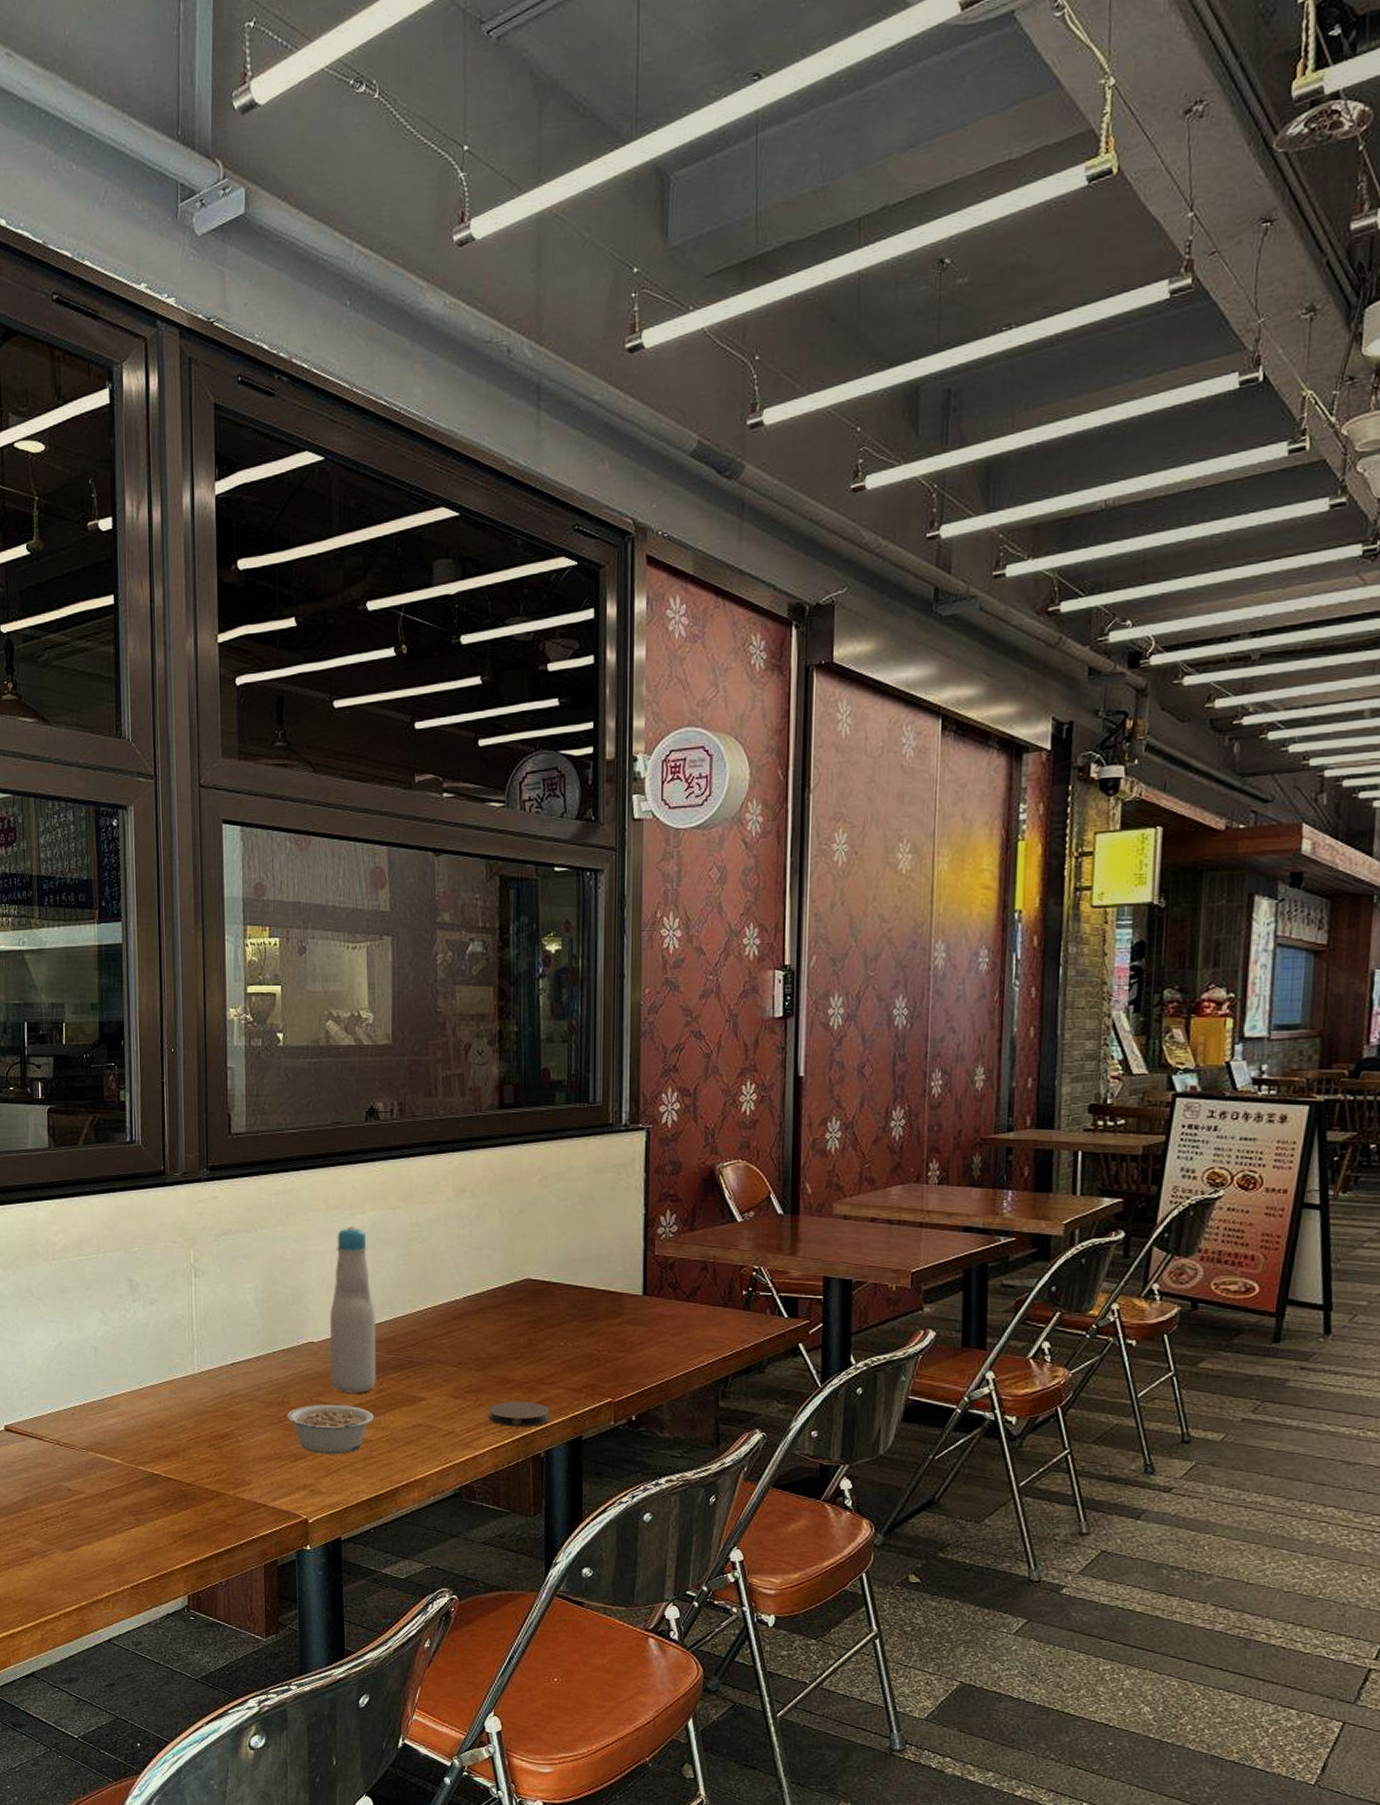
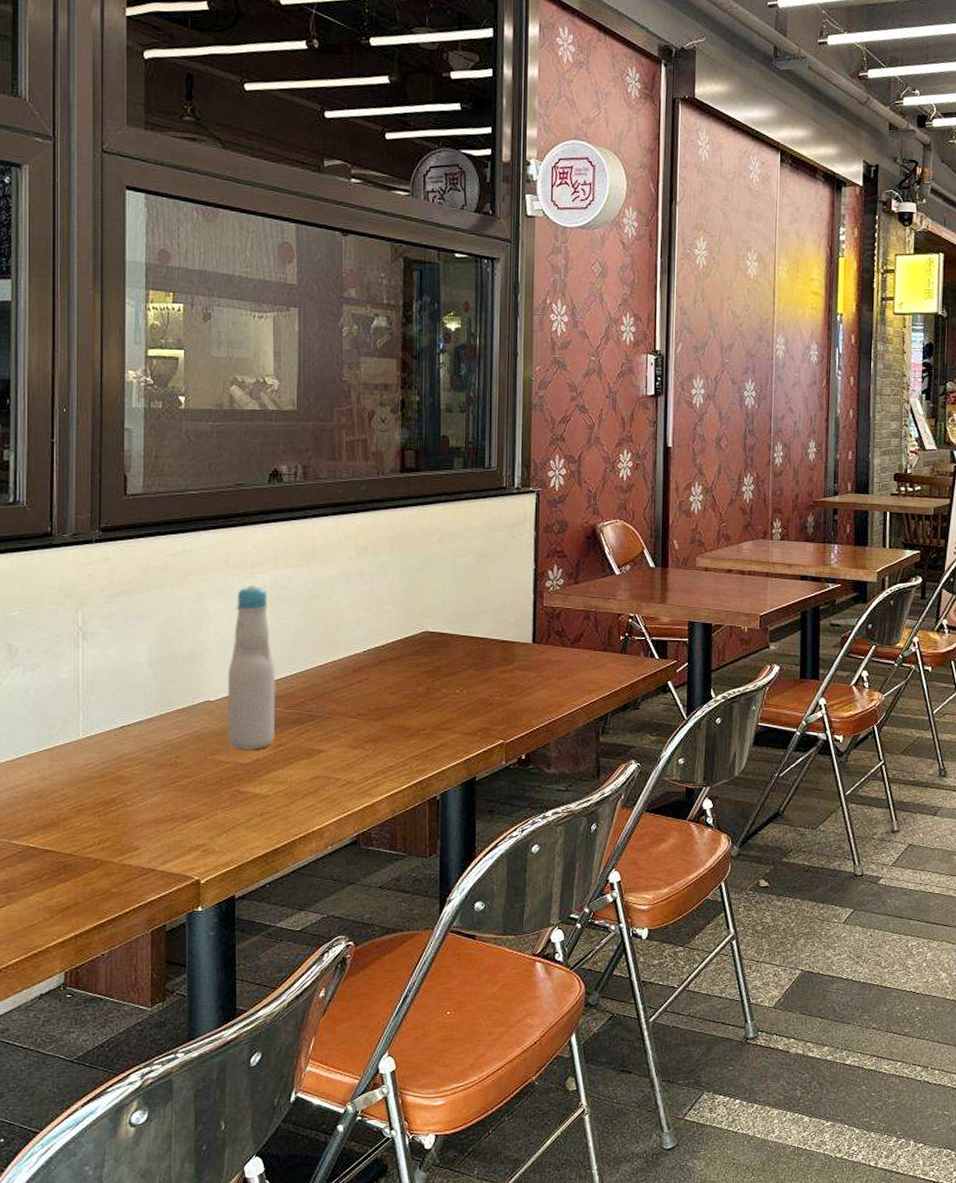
legume: present [287,1404,374,1454] -> none [180,762,271,812]
coaster: present [488,1401,549,1428] -> none [386,748,445,773]

